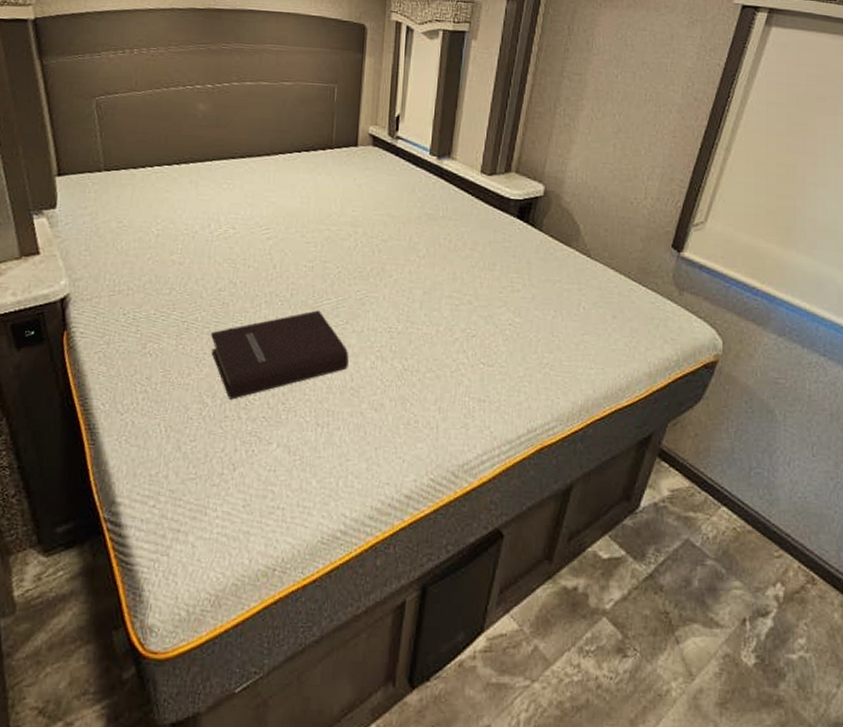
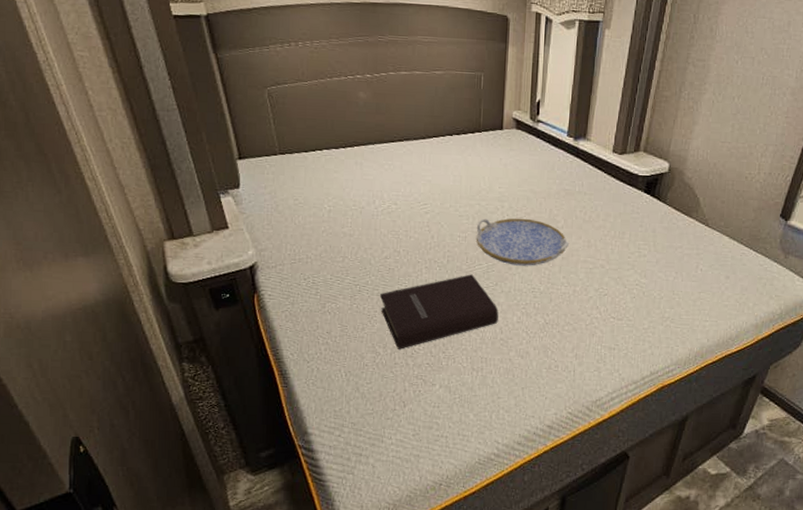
serving tray: none [324,245,432,302] -> present [476,218,570,266]

